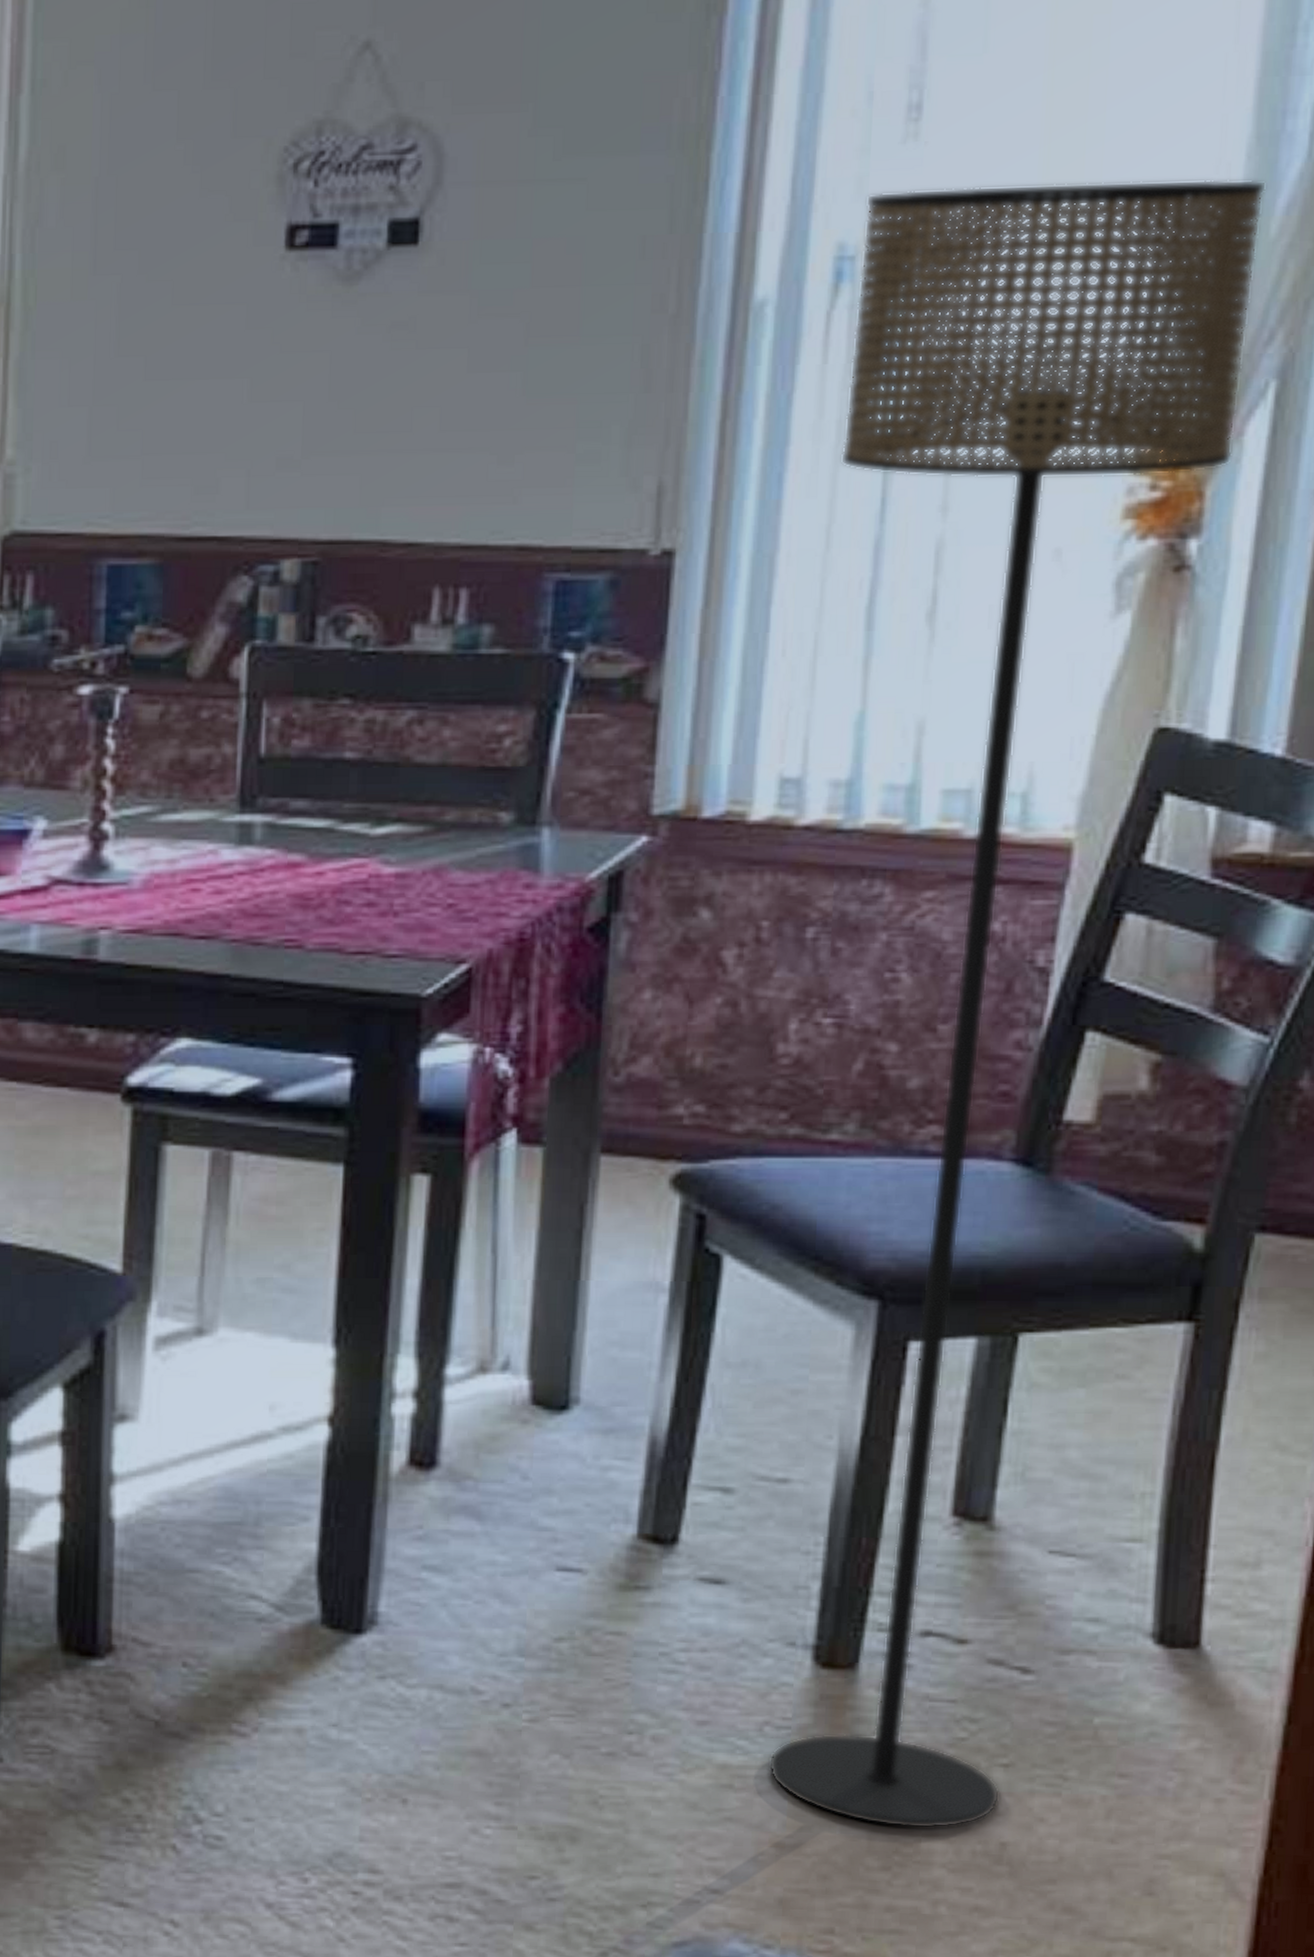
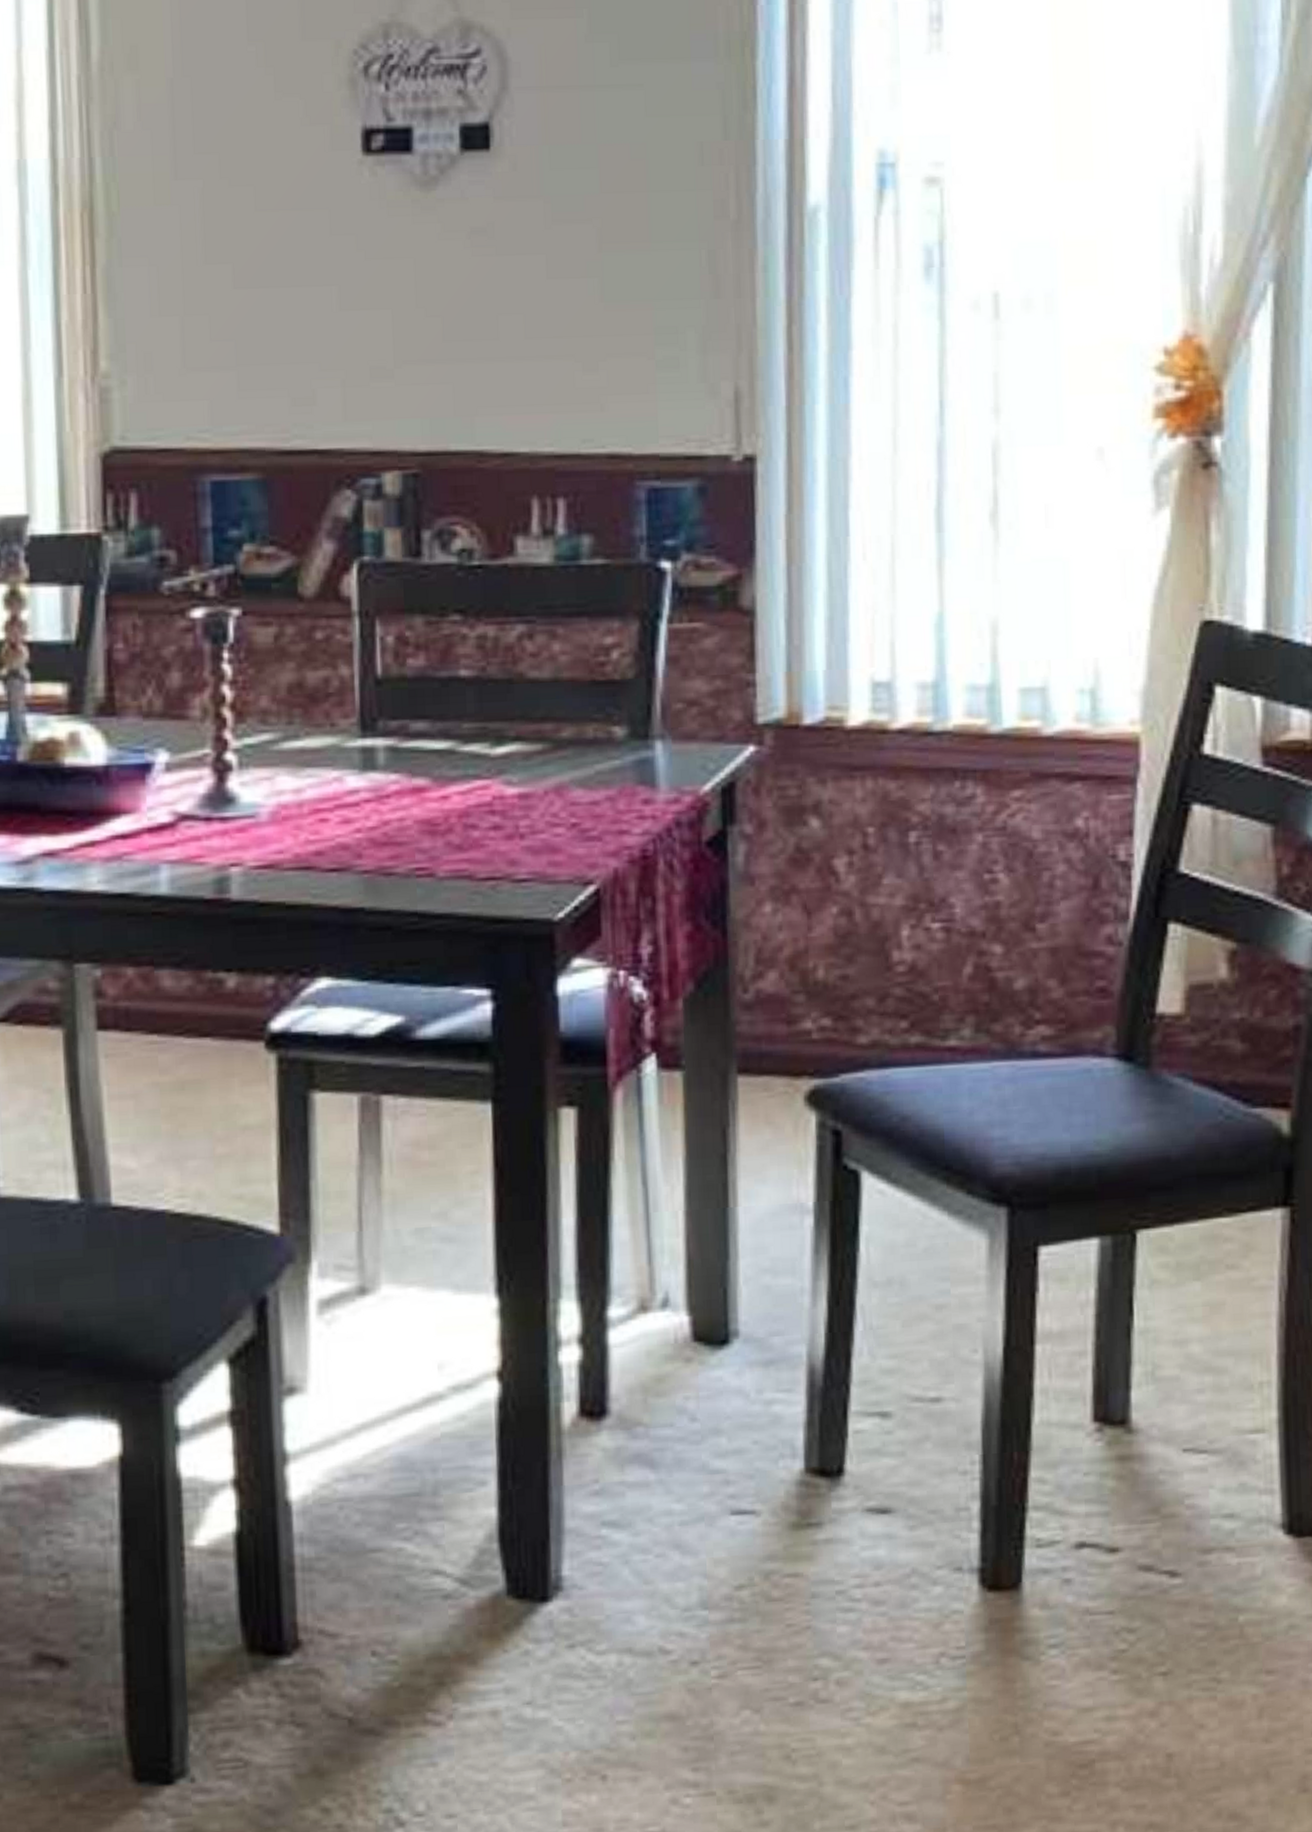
floor lamp: present [768,179,1267,1829] -> none [899,91,1248,1750]

